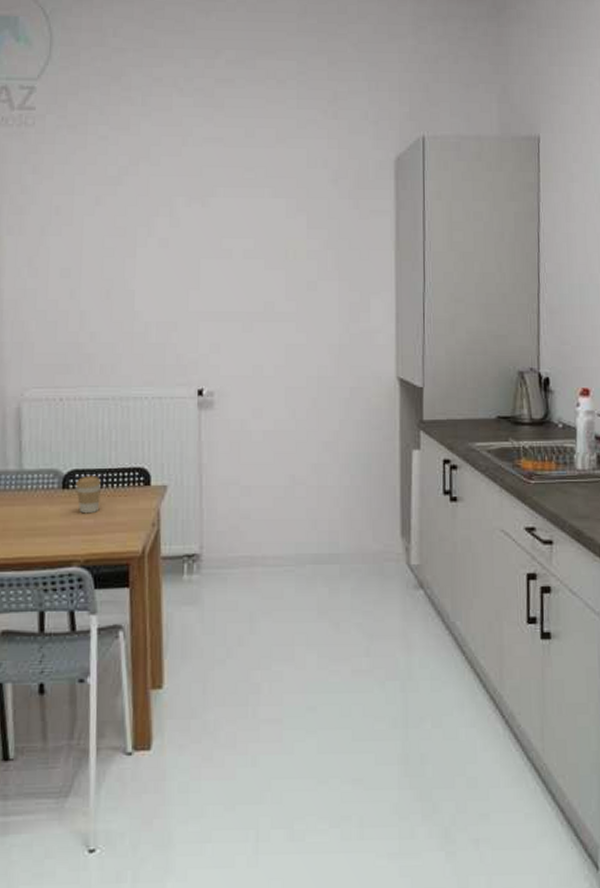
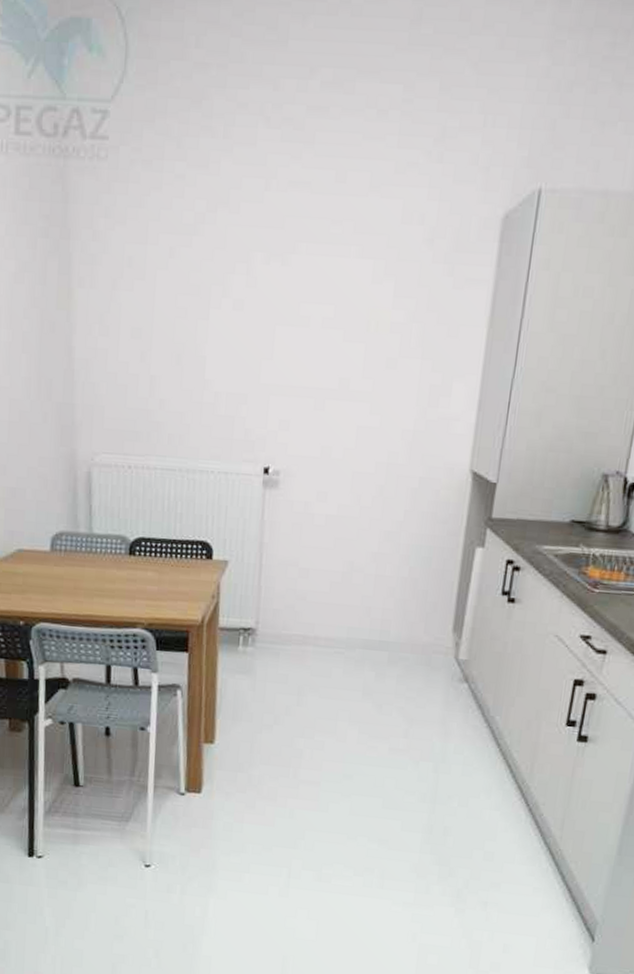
coffee cup: present [75,476,101,514] -> none [141,544,165,581]

